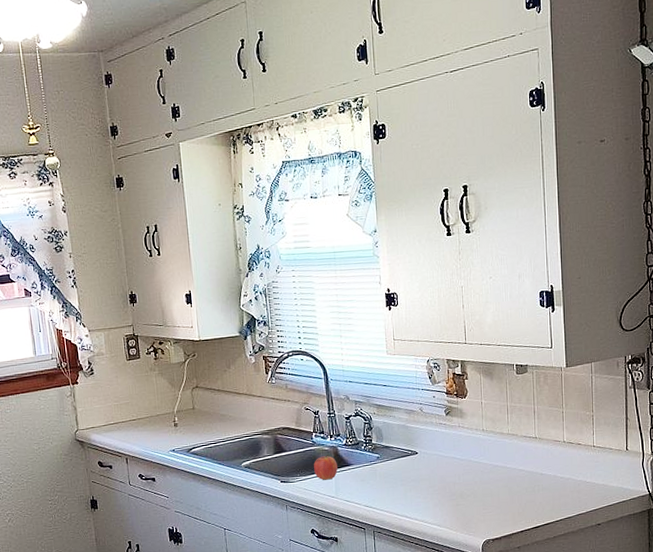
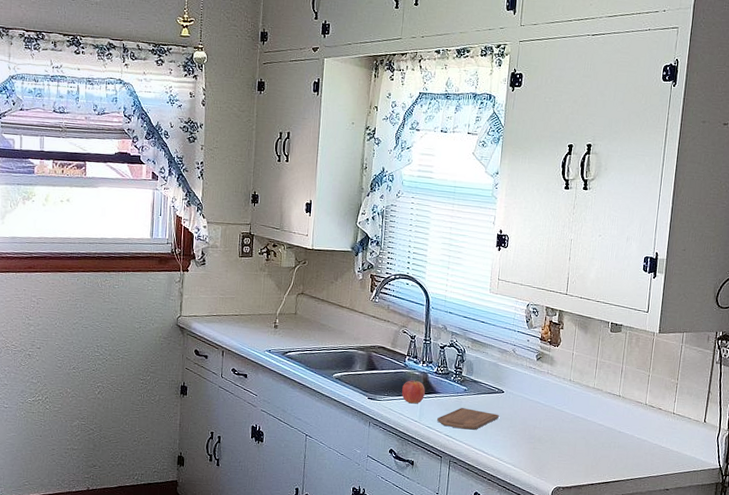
cutting board: none [354,475,416,498] -> present [437,408,499,430]

